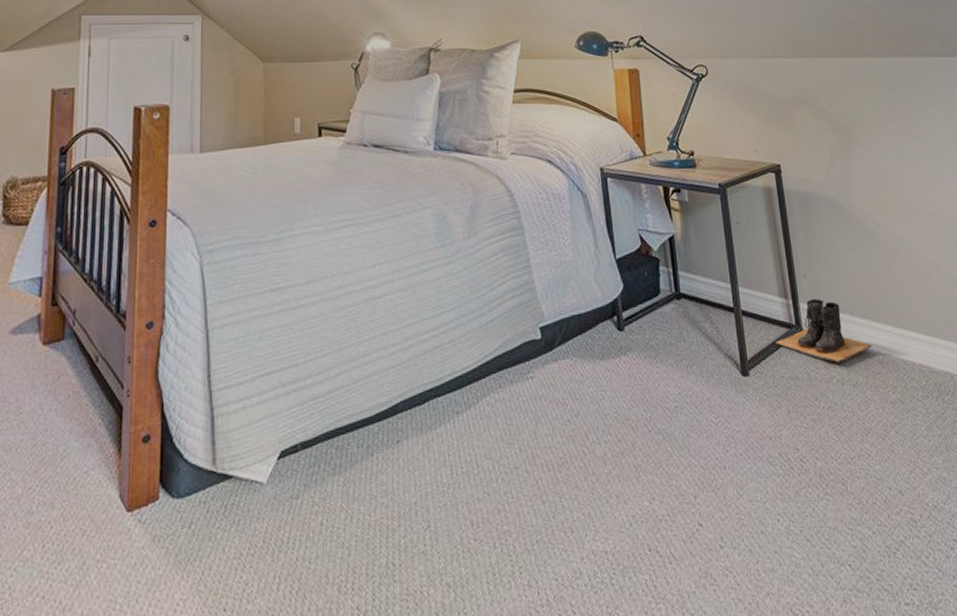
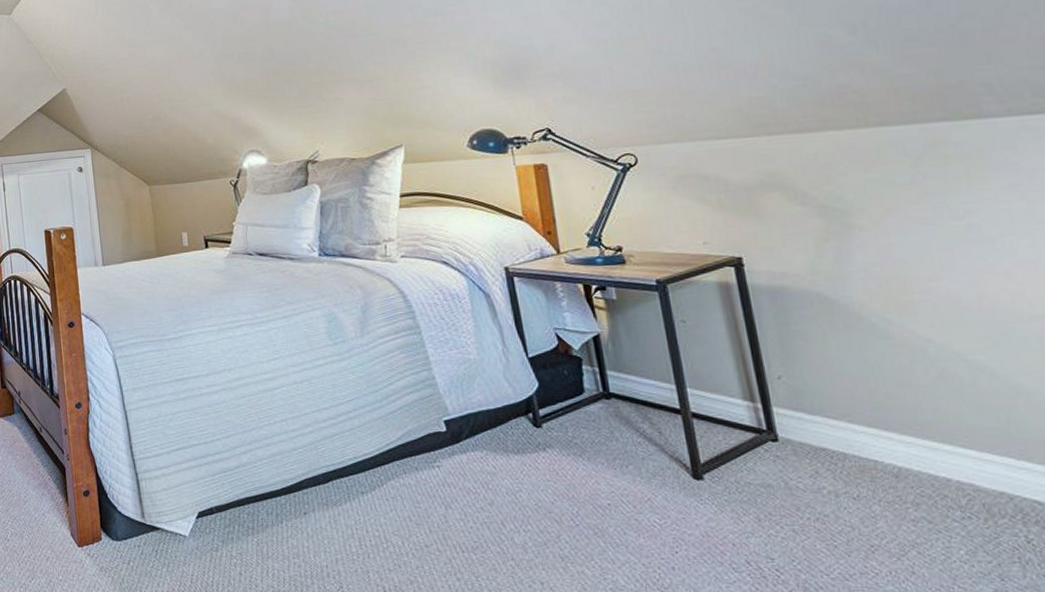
boots: present [775,298,872,363] -> none [738,402,882,473]

